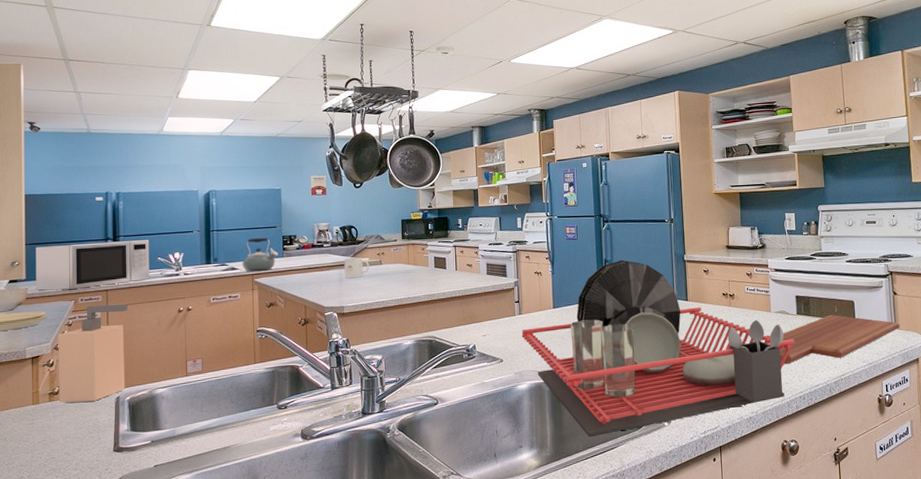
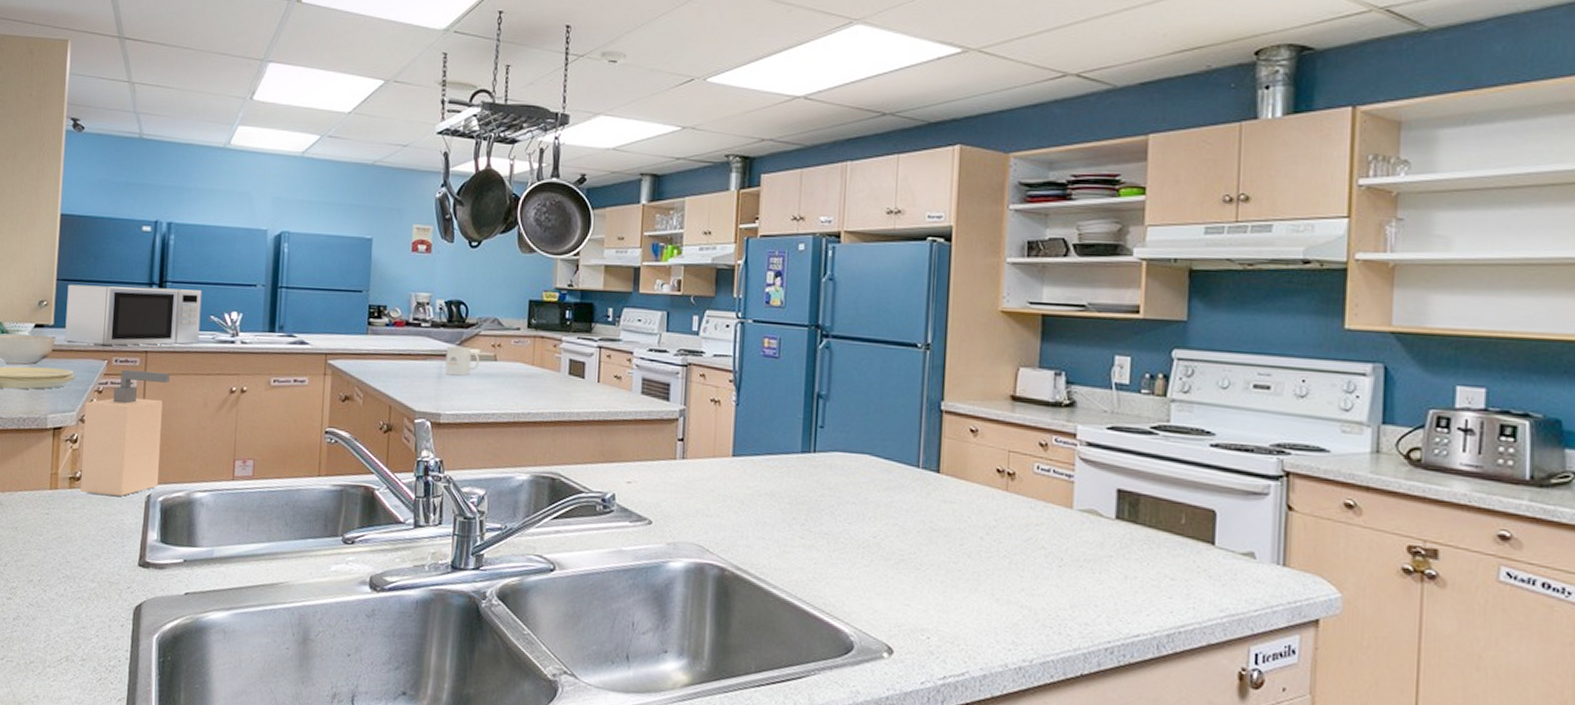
kettle: present [242,238,278,272] -> none [314,304,362,350]
dish rack: present [521,260,795,438] -> none [682,397,1108,656]
cutting board: present [767,315,900,364] -> none [1061,527,1292,599]

